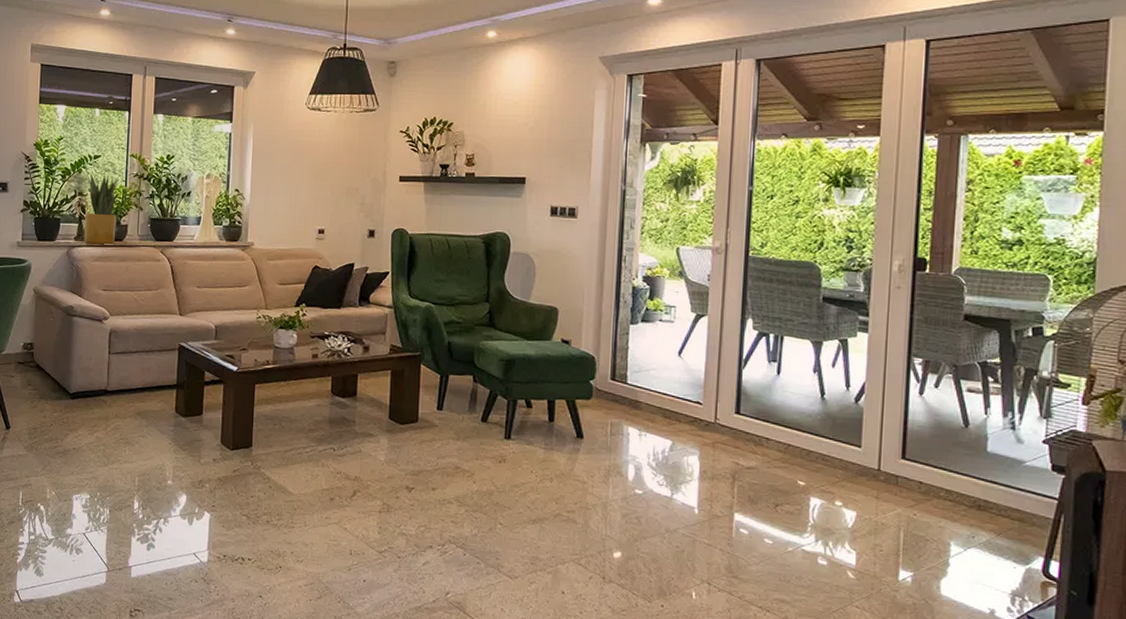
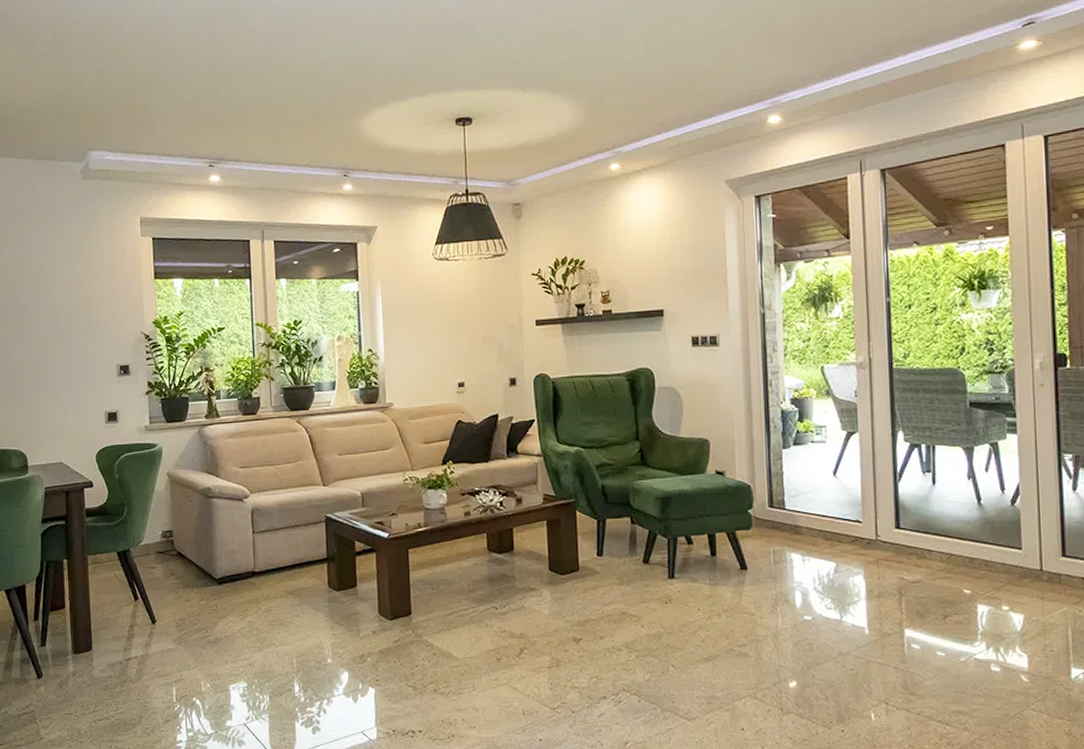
planter: present [84,172,119,245] -> none [211,344,248,421]

